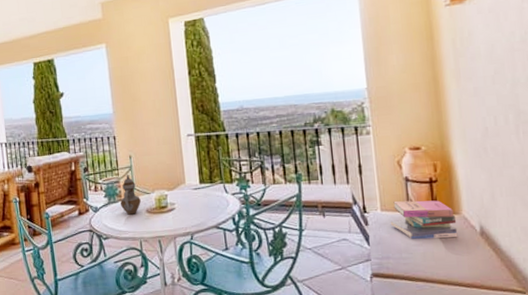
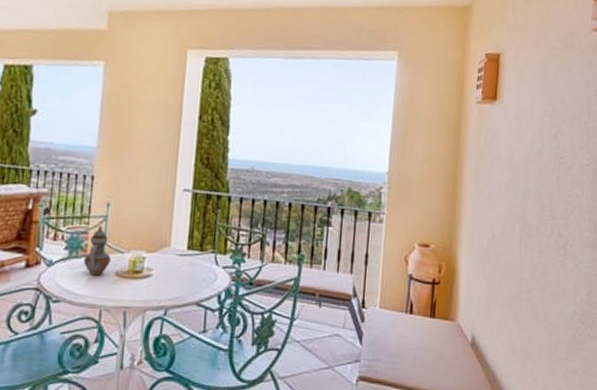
books: present [390,200,458,239] -> none [386,300,451,346]

